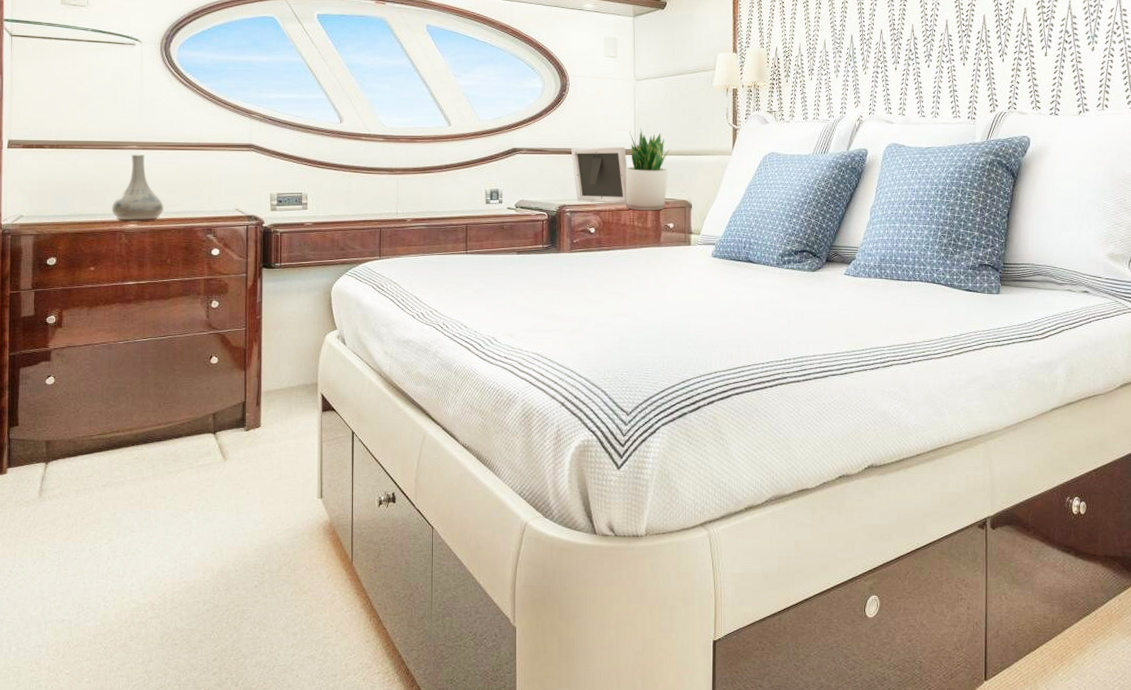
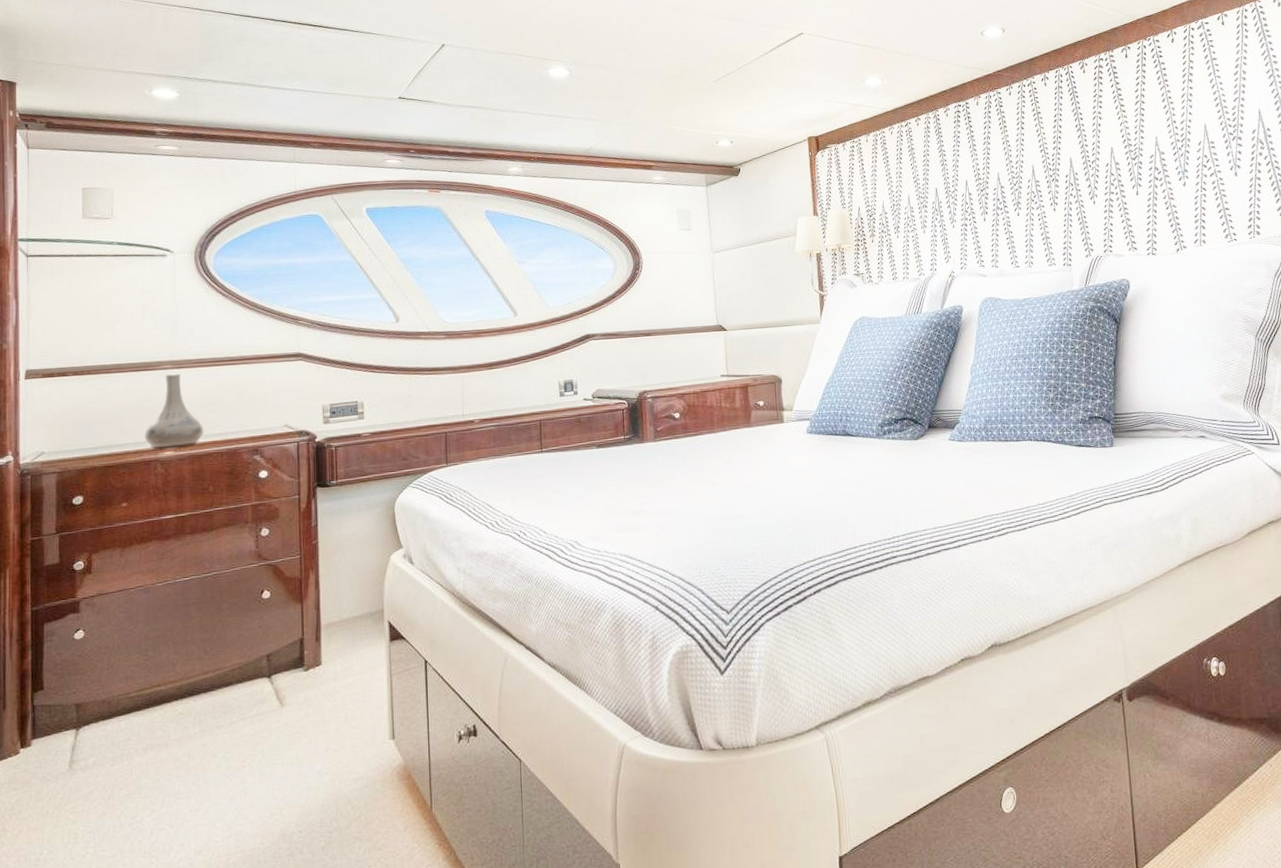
picture frame: present [571,147,627,203] -> none [649,323,712,386]
planter: present [625,128,669,211] -> none [709,302,754,391]

